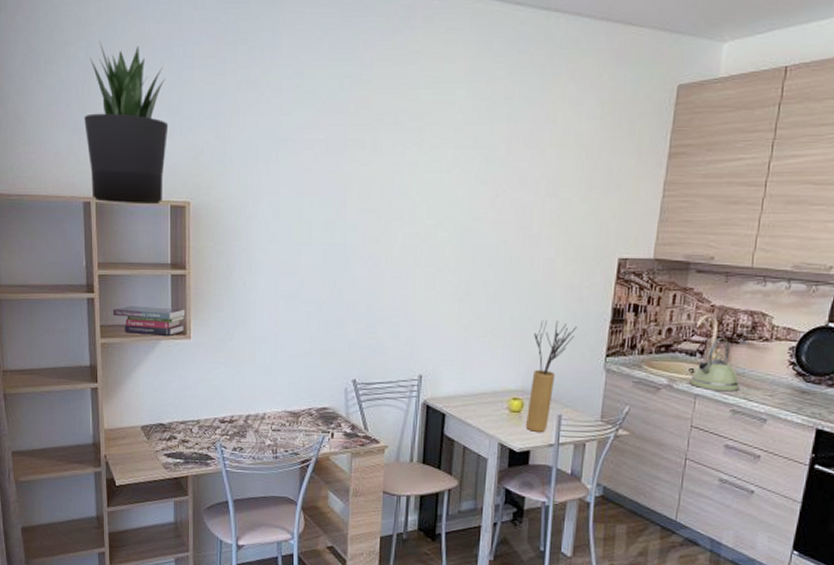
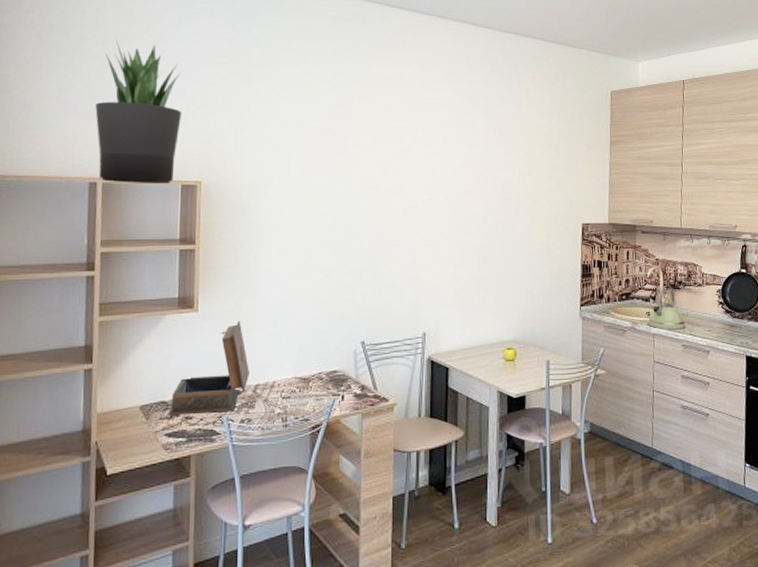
books: present [113,306,186,336] -> none [115,282,194,310]
decorative box: none [166,350,241,439] -> present [168,320,249,416]
vase: present [526,320,577,432] -> none [520,277,555,378]

